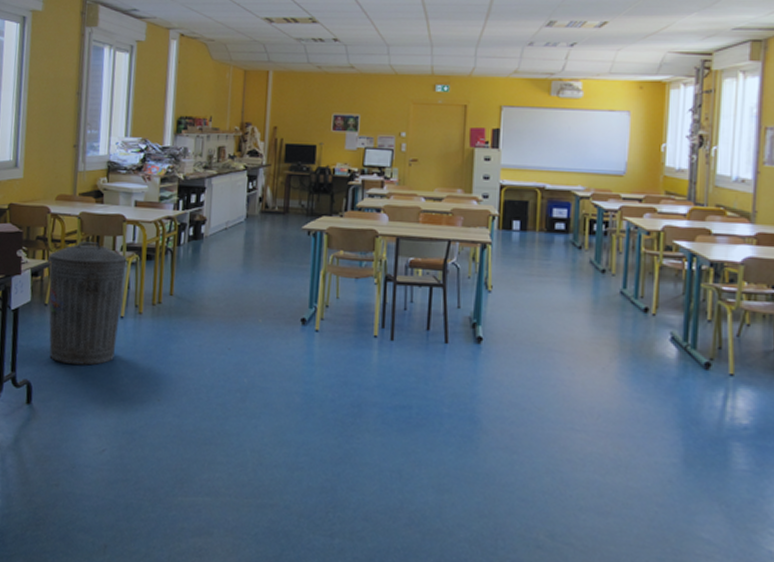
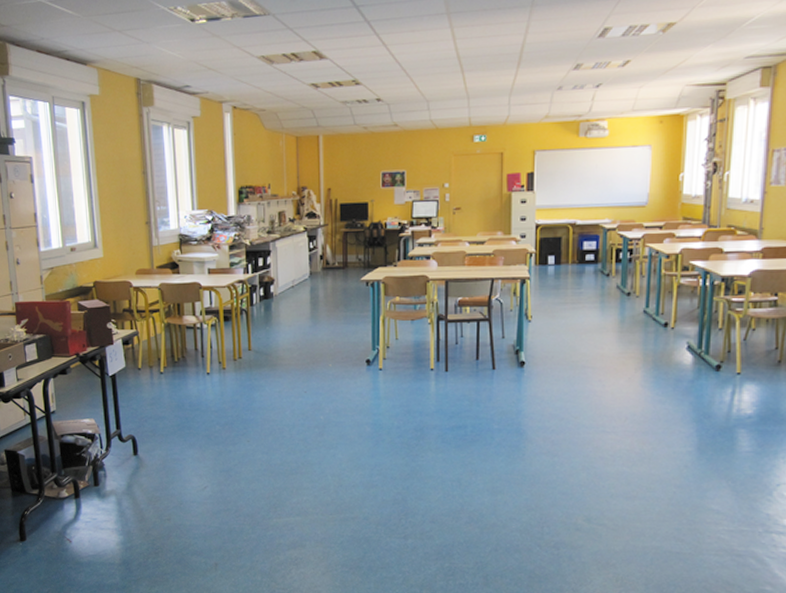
trash can: present [48,241,127,365] -> none [136,309,207,418]

